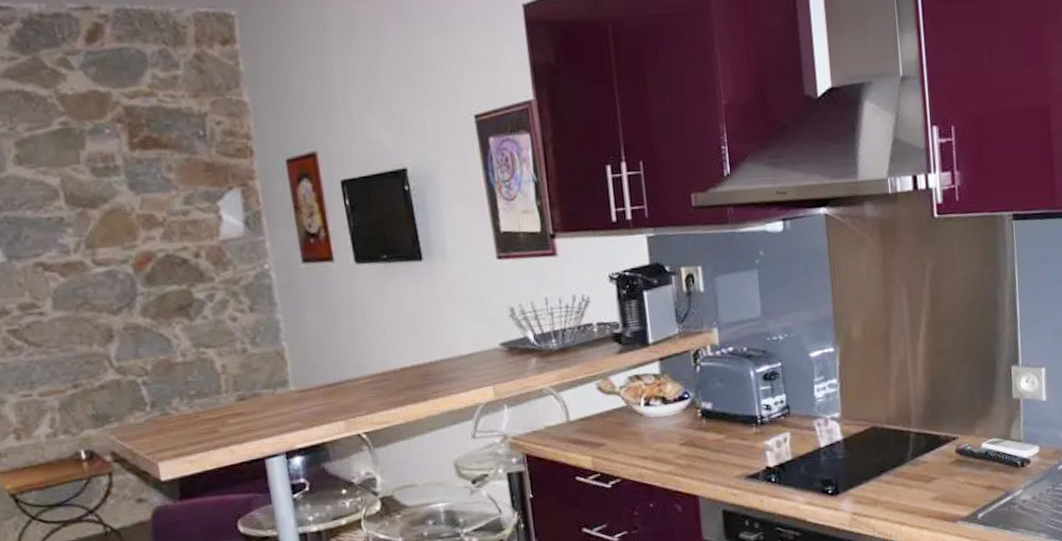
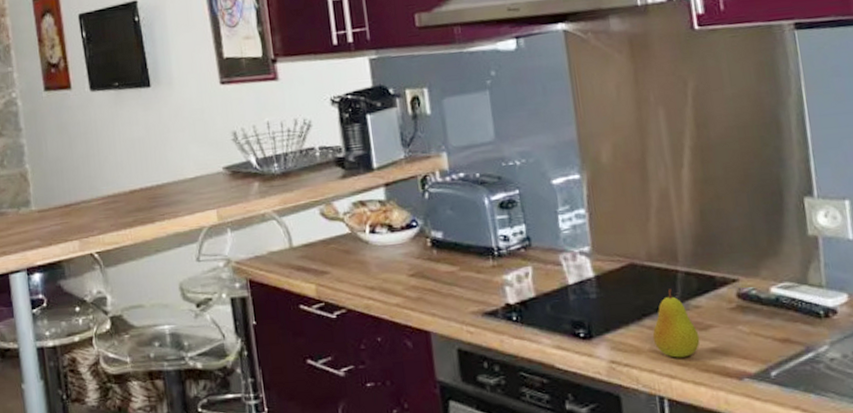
fruit: none [887,448,926,507] -> present [652,289,701,358]

